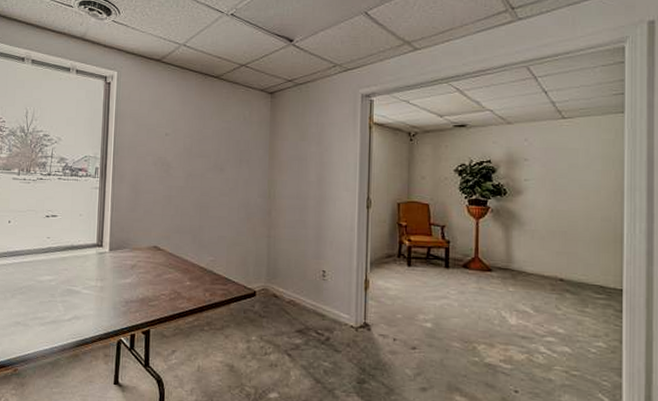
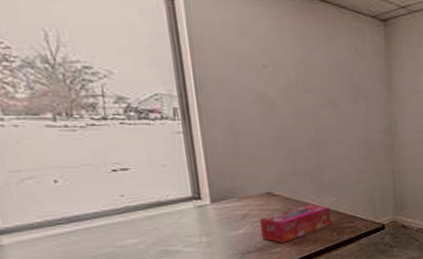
tissue box: none [143,262,205,297] -> present [259,204,331,243]

